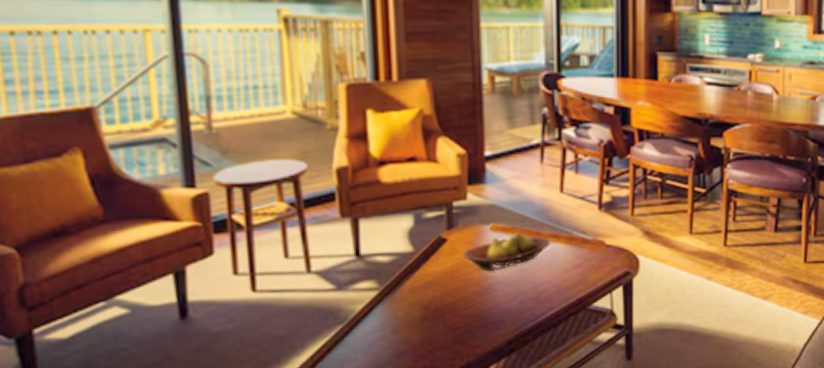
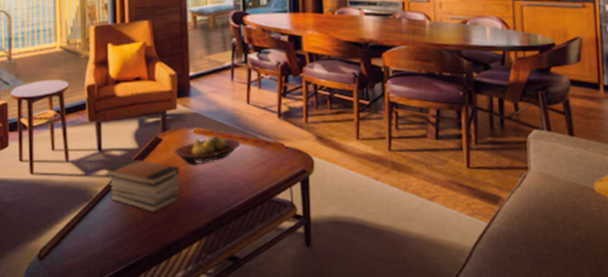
book stack: none [365,265,472,333] -> present [104,159,181,213]

